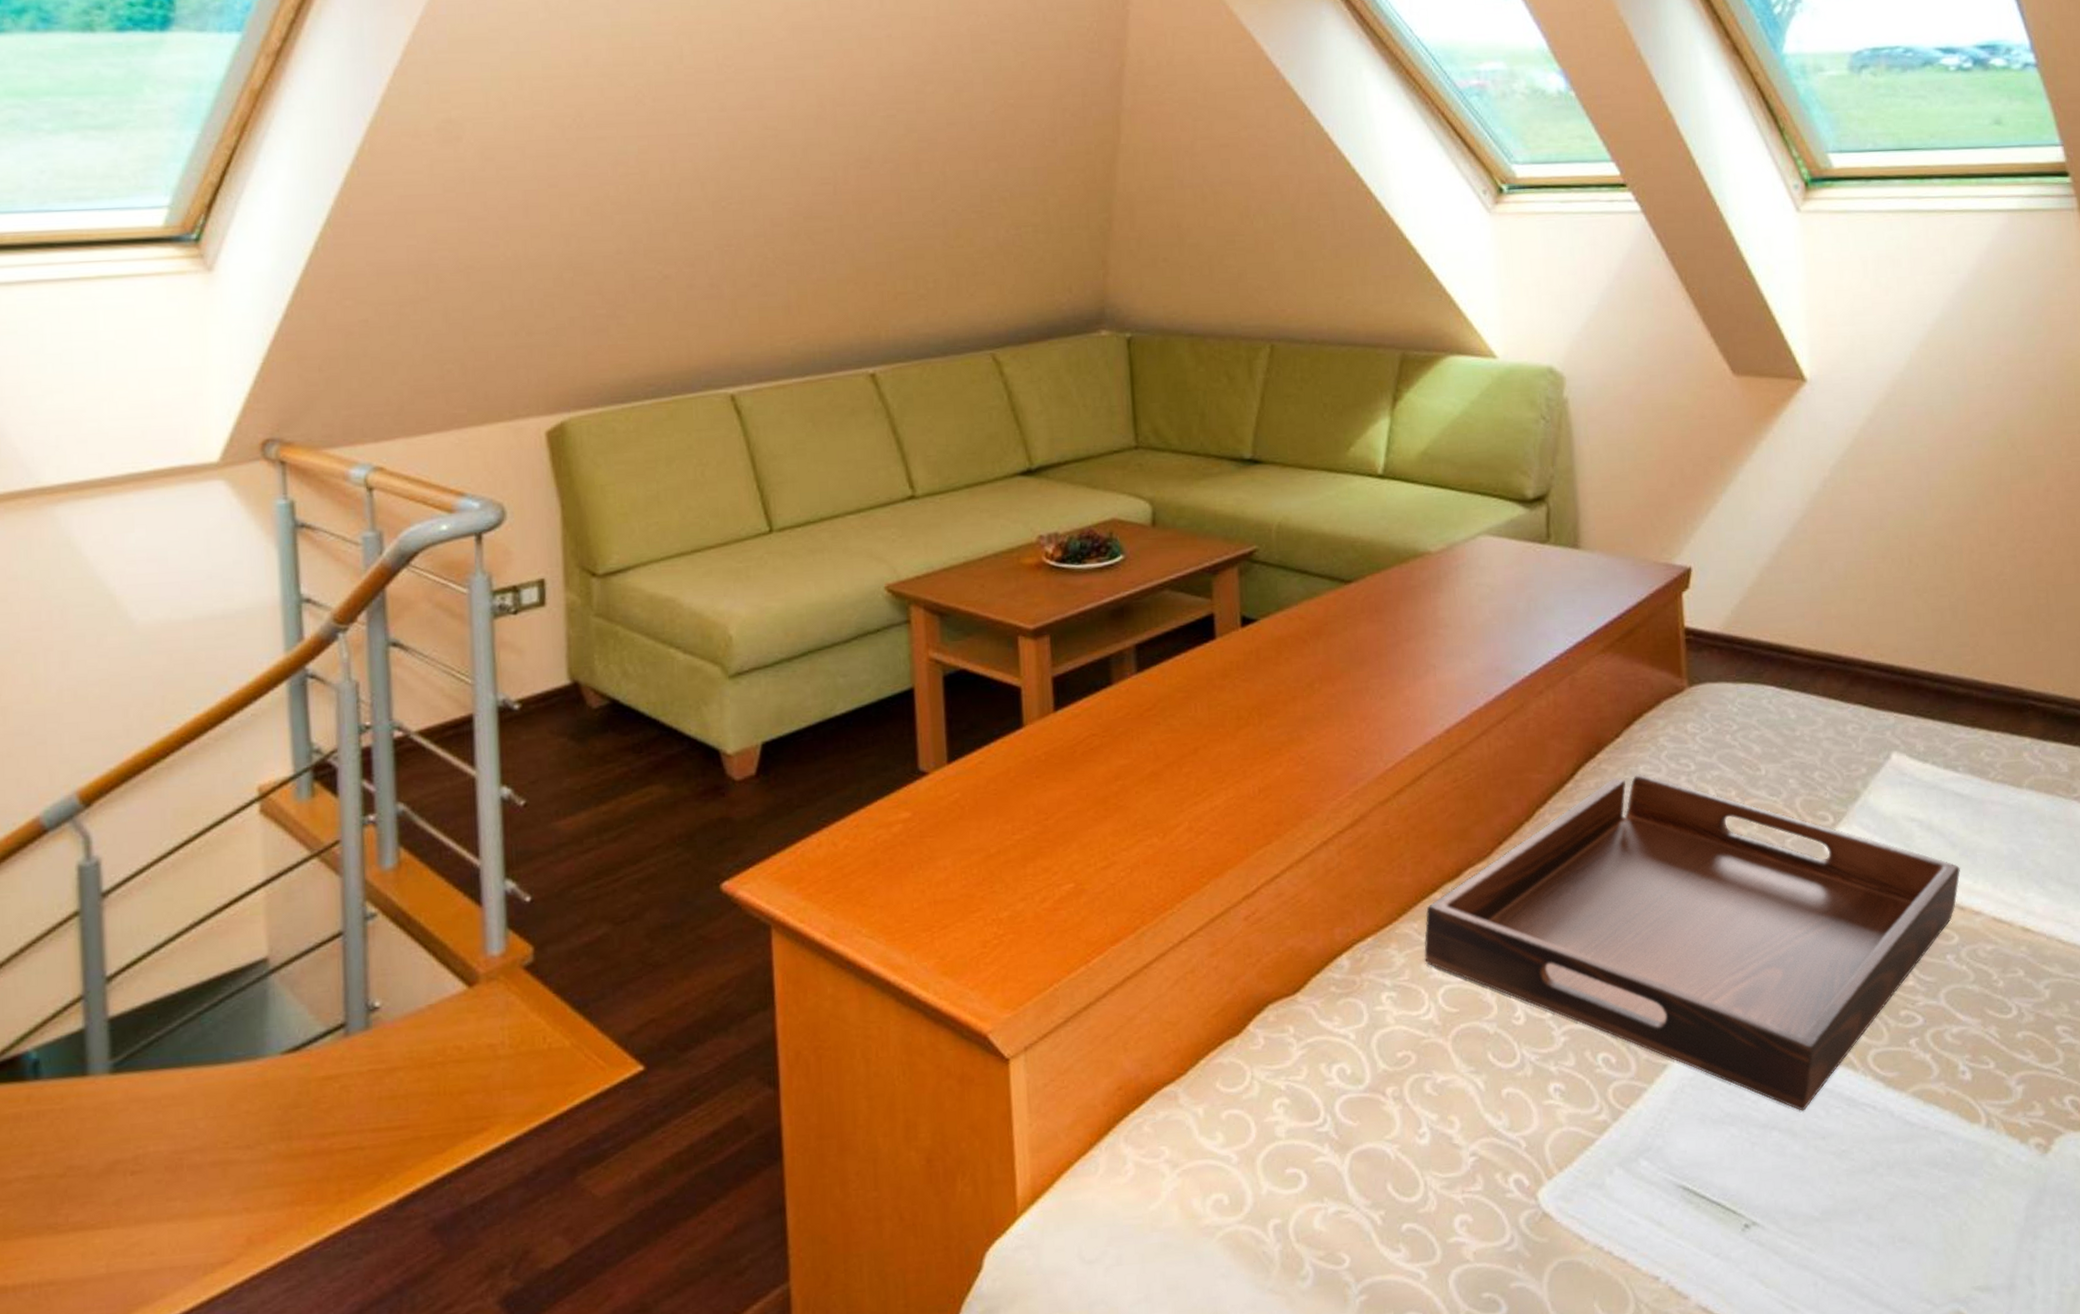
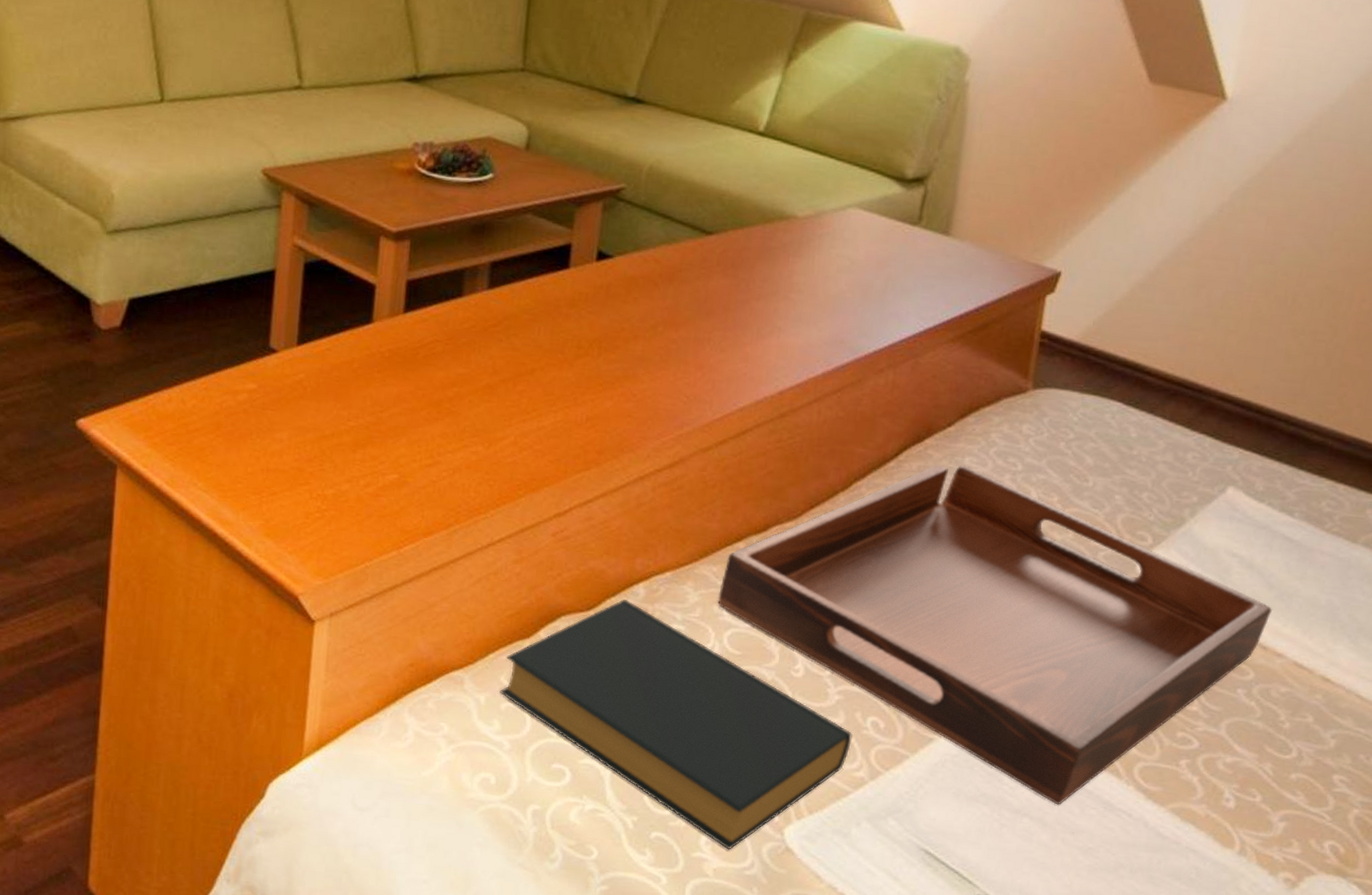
hardback book: none [1217,973,1587,1228] -> present [499,599,853,850]

